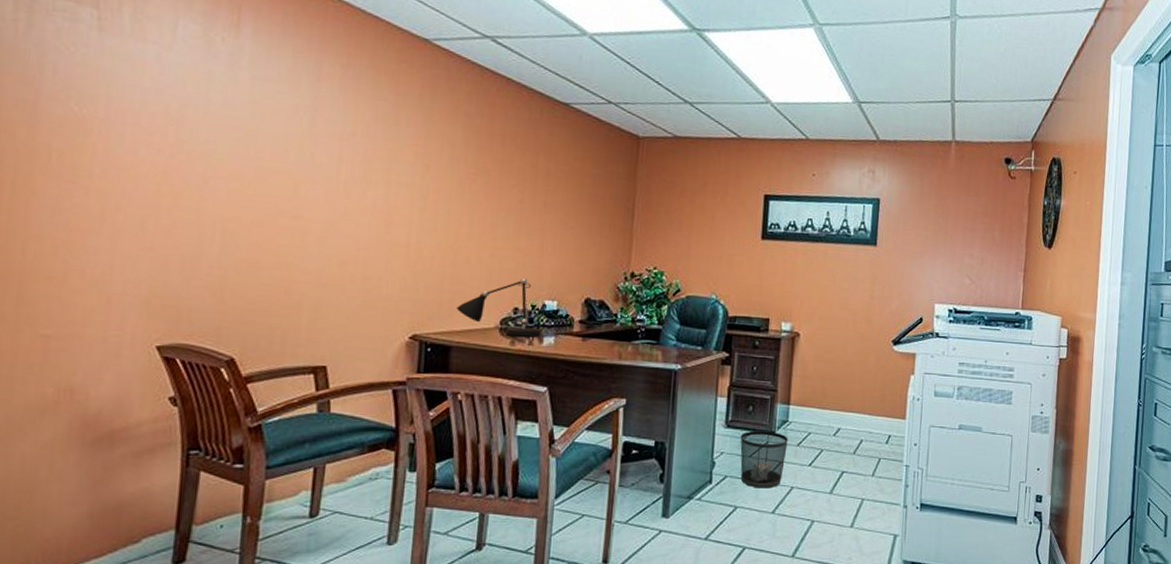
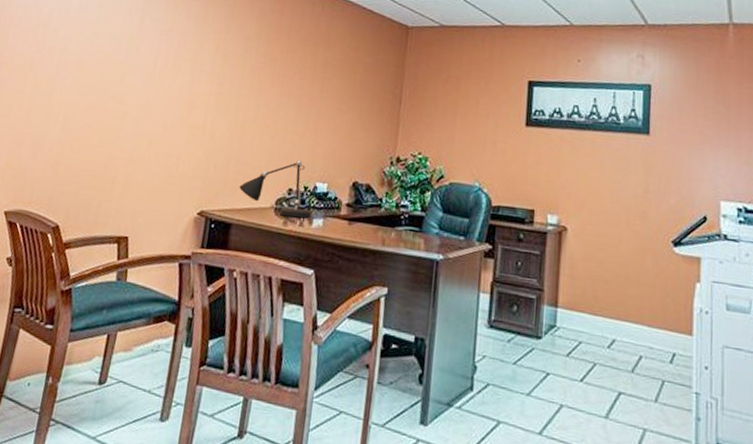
waste bin: present [740,430,788,489] -> none [503,333,556,404]

